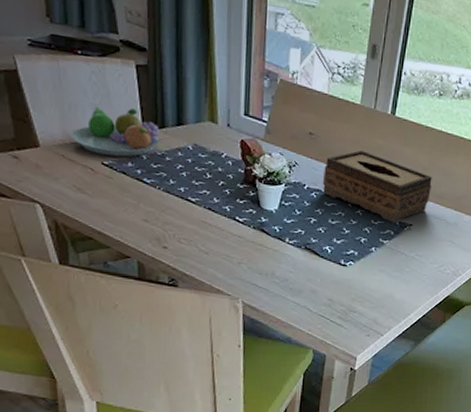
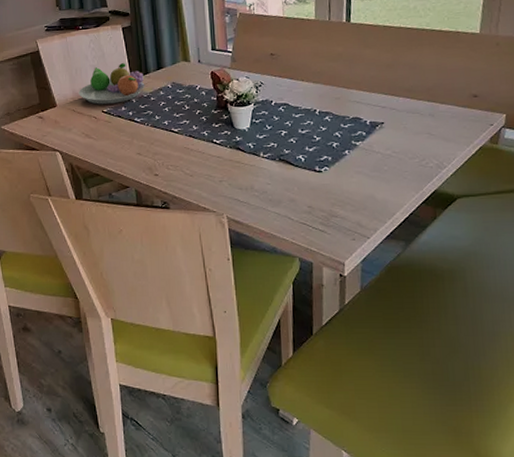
tissue box: present [323,150,432,223] -> none [288,60,399,124]

